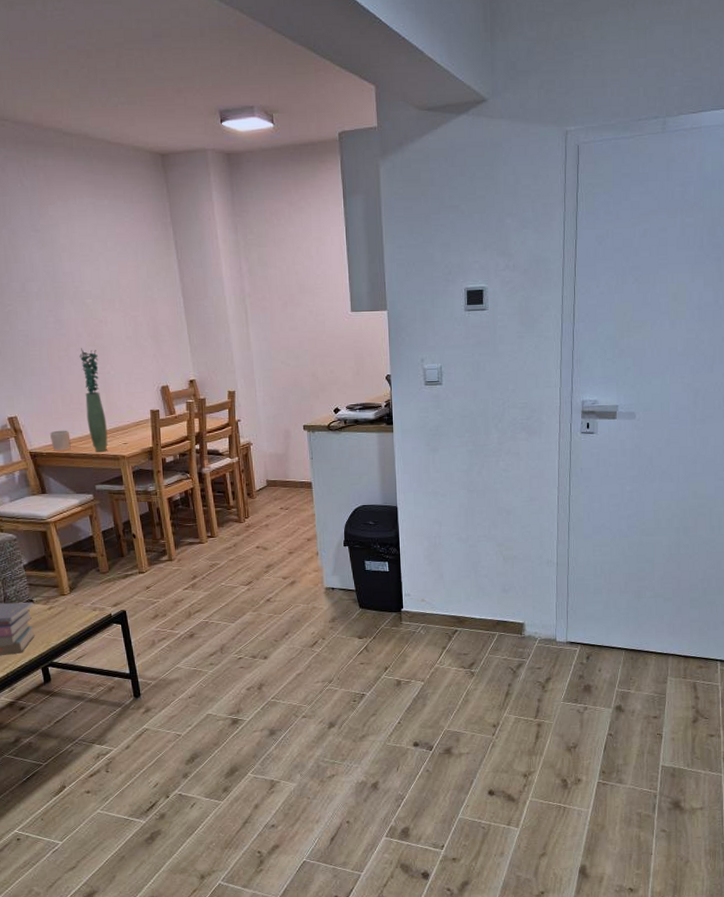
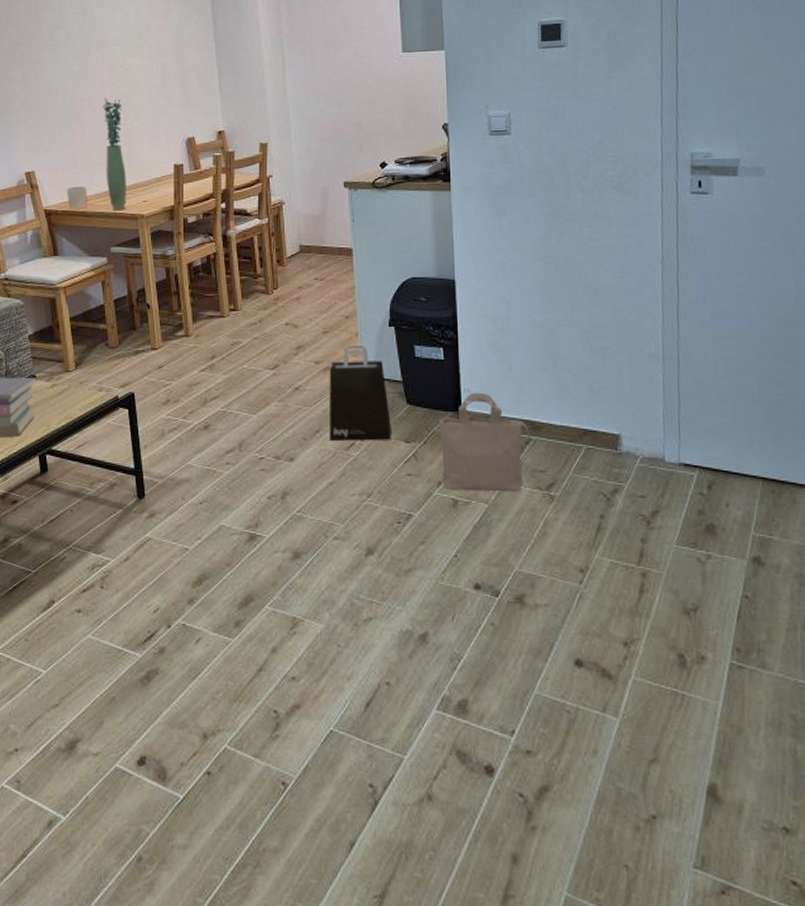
shopping bag: none [295,562,347,641] -> present [329,344,391,441]
tote bag: none [385,596,457,674] -> present [438,392,531,492]

